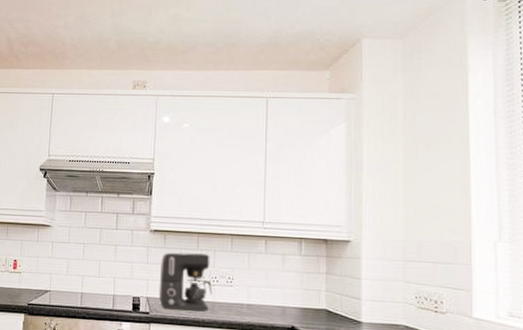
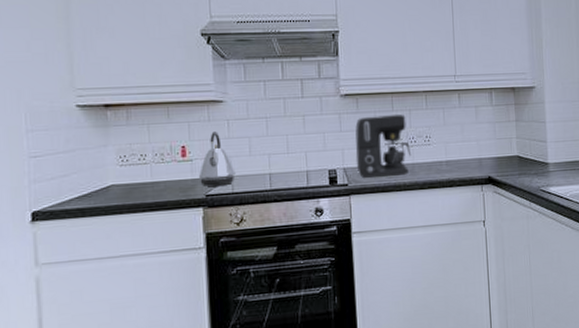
kettle: none [24,251,54,298] -> present [198,131,236,187]

